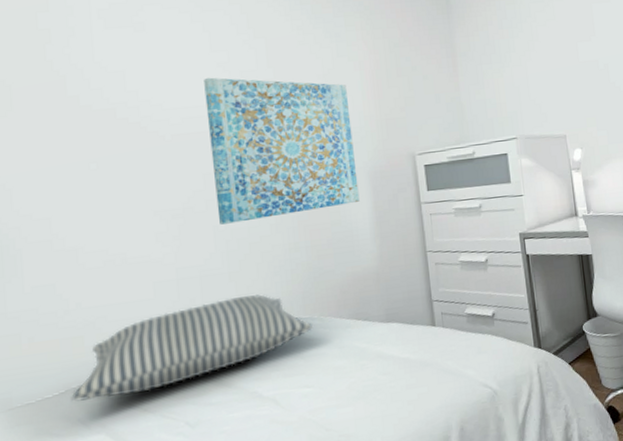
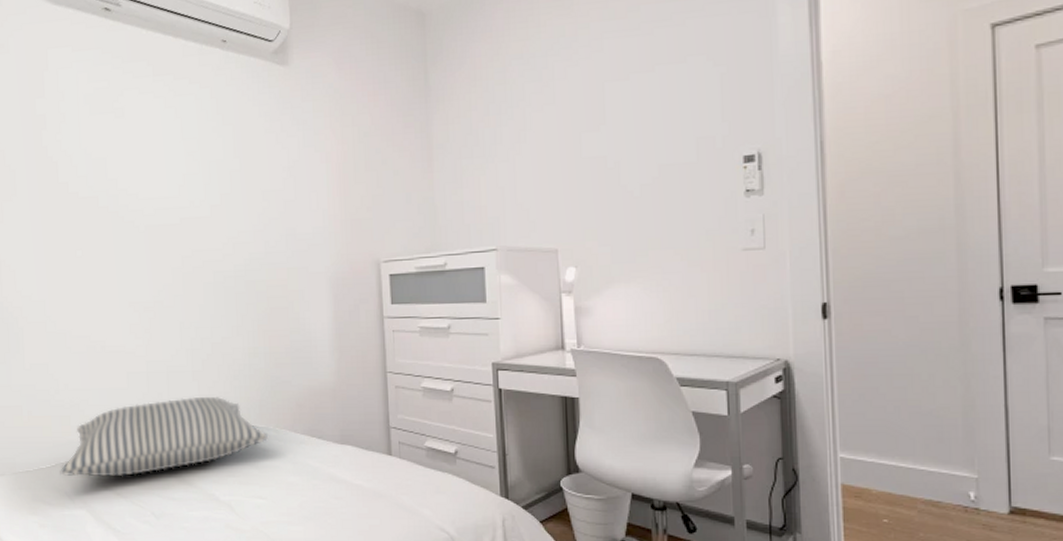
wall art: present [204,77,360,225] -> none [175,167,320,321]

